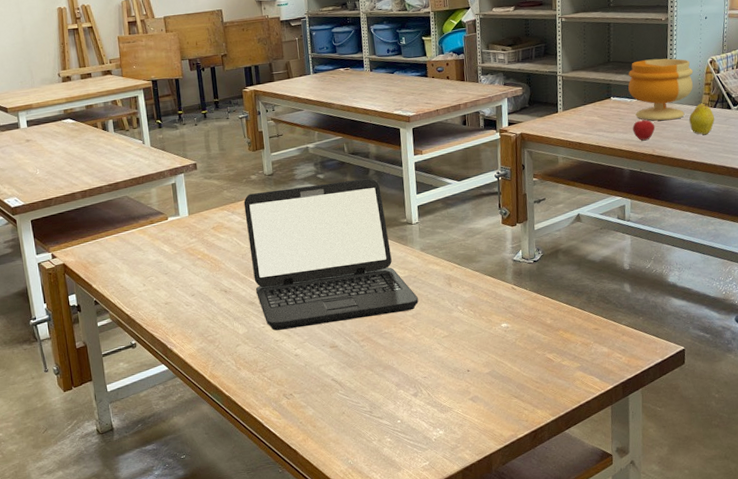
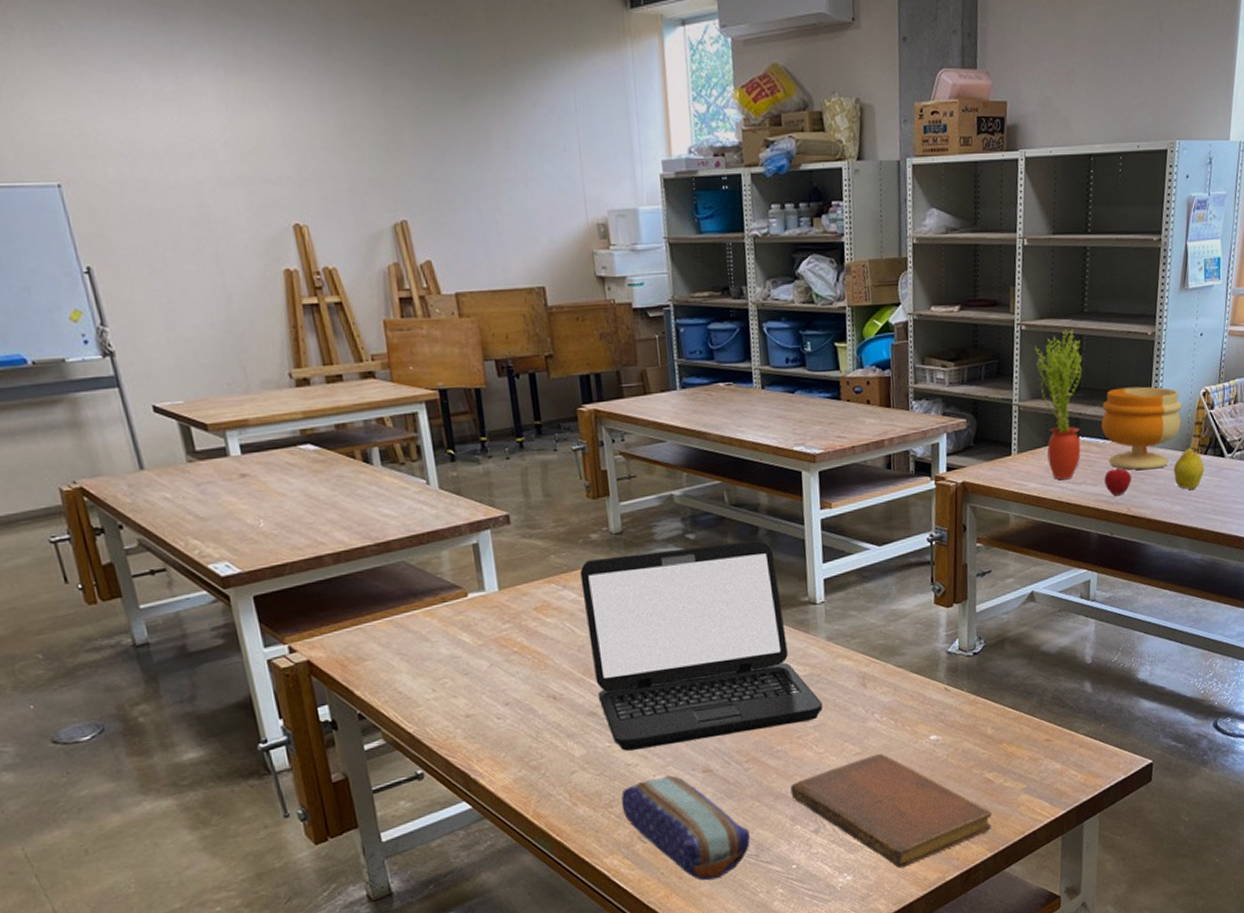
pencil case: none [272,349,366,430] -> present [621,775,750,881]
notebook: none [395,336,553,427] -> present [790,753,992,868]
potted plant: none [573,19,613,130] -> present [1034,329,1083,480]

